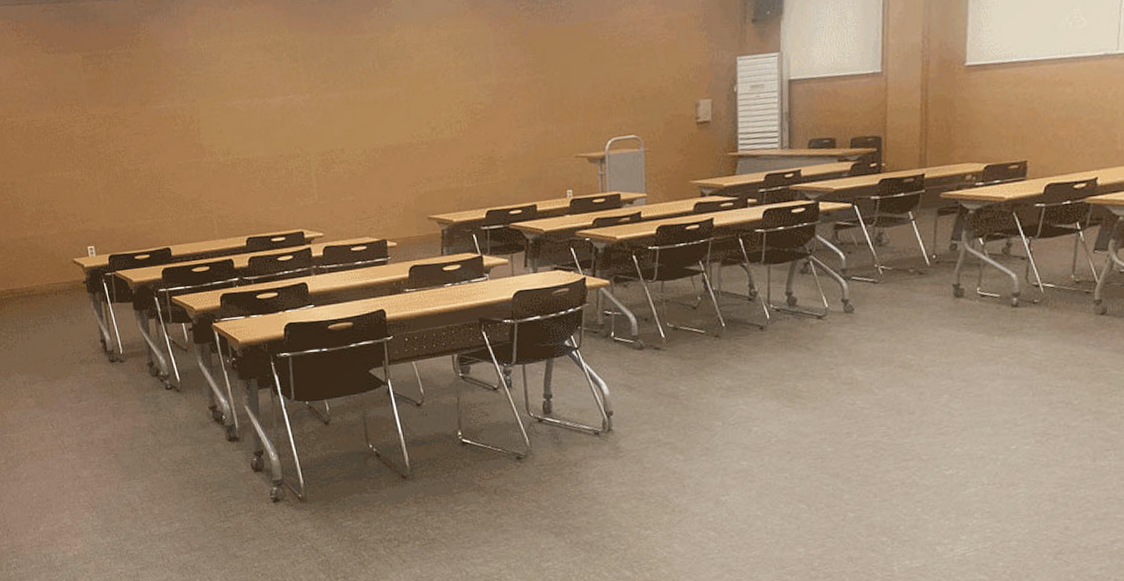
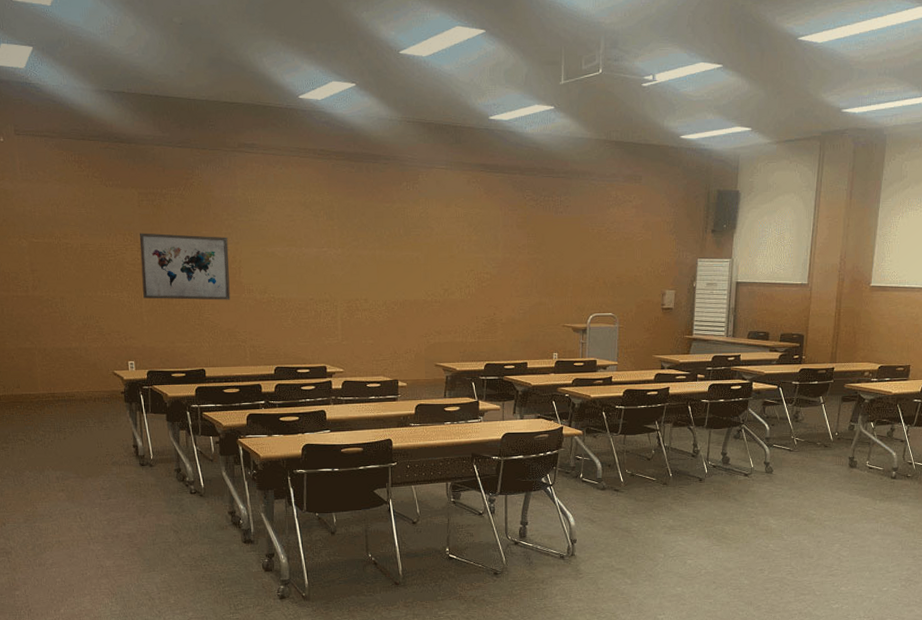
wall art: none [87,95,191,175] -> present [139,233,231,300]

